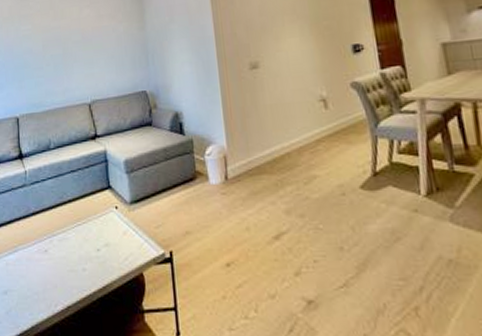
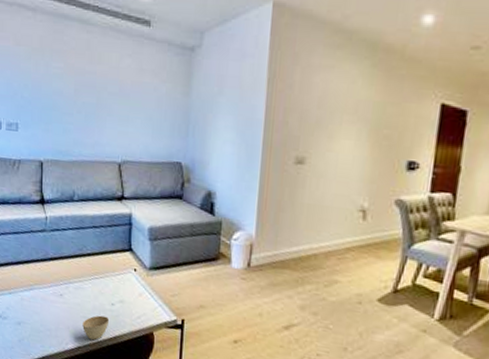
cup: none [70,265,97,296] -> present [82,315,110,341]

